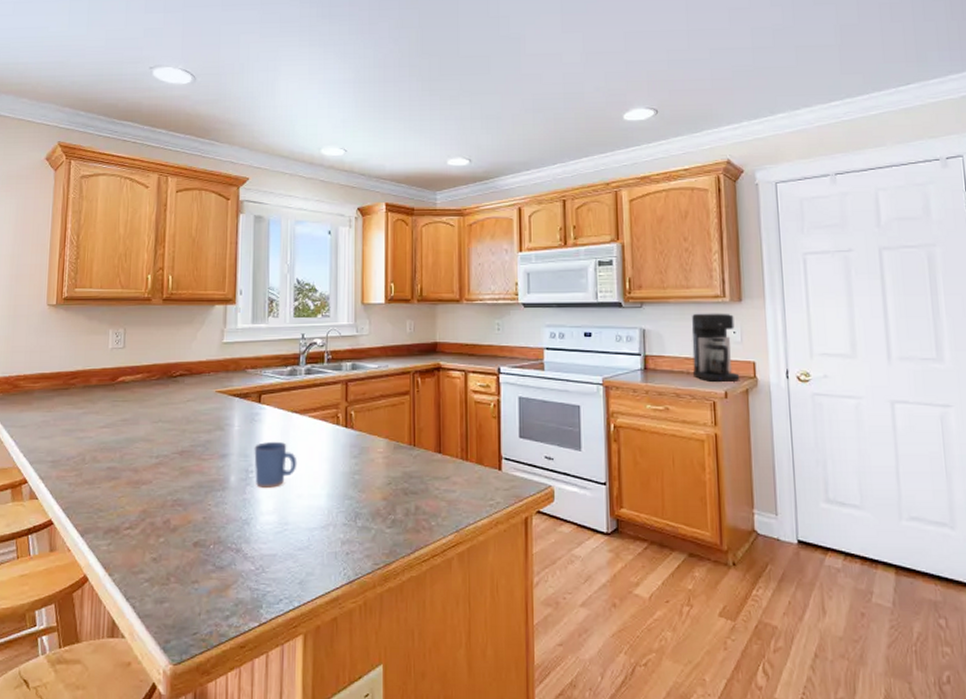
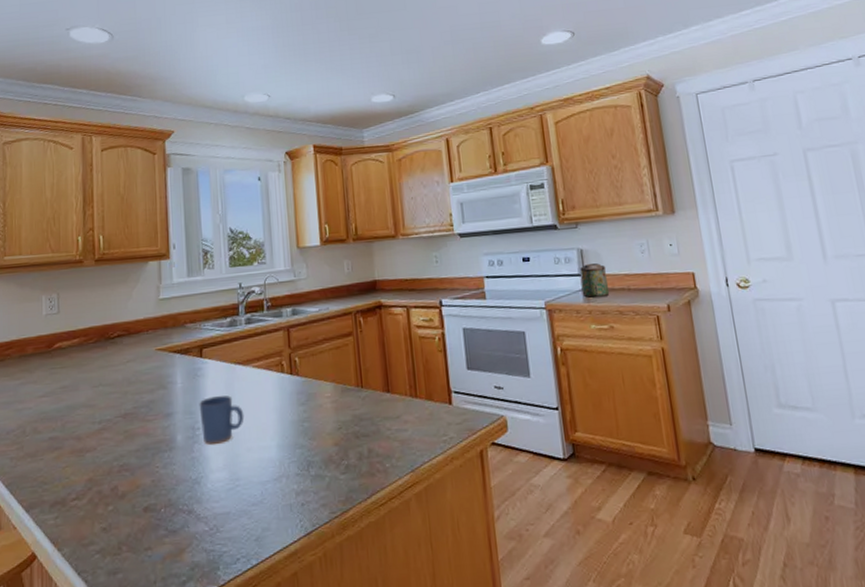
canister: none [640,345,668,378] -> present [580,263,610,298]
coffee maker: present [691,313,740,382] -> none [627,226,681,296]

